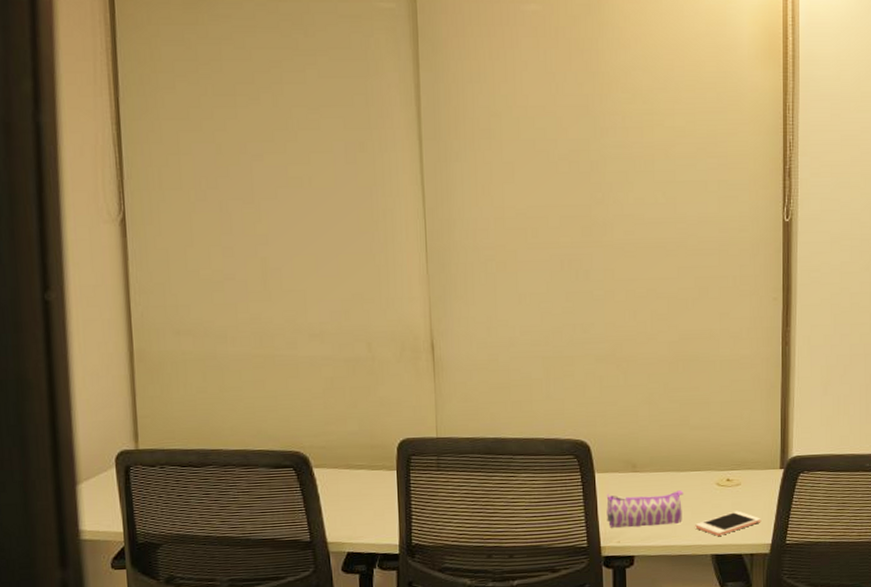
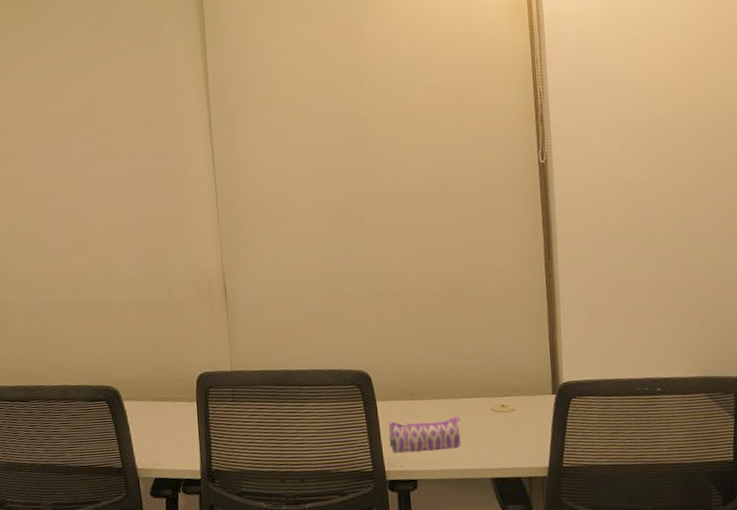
cell phone: present [695,511,761,536] -> none [474,435,537,460]

